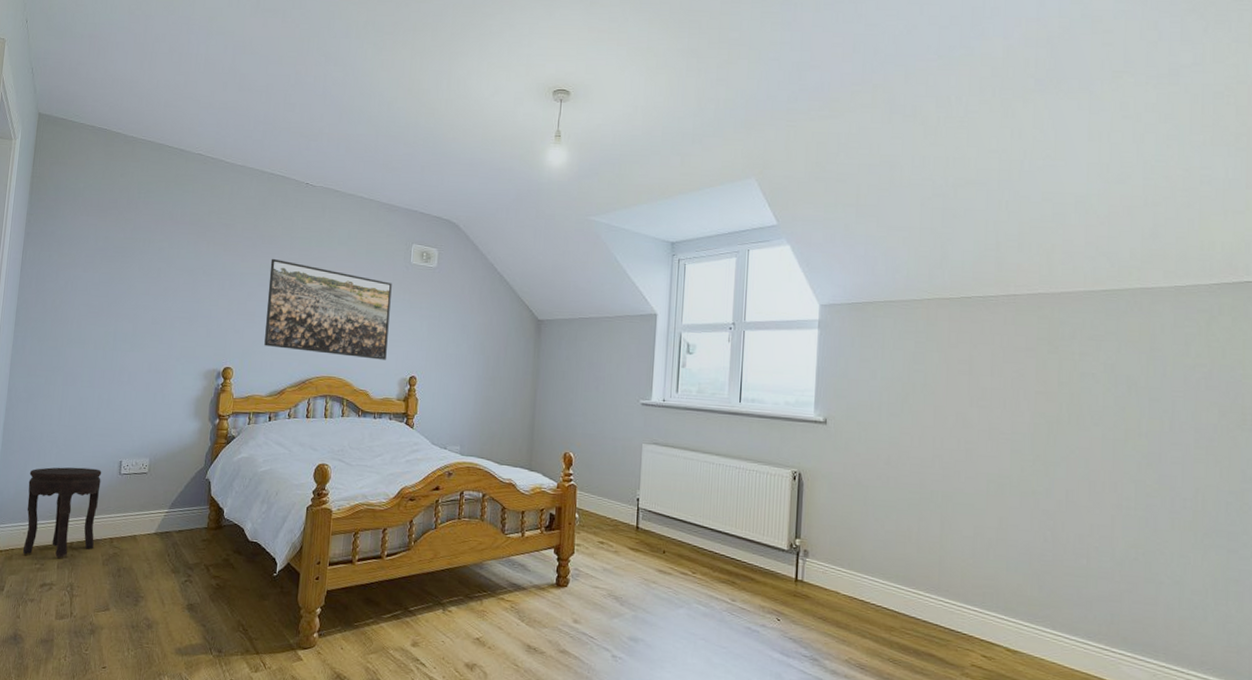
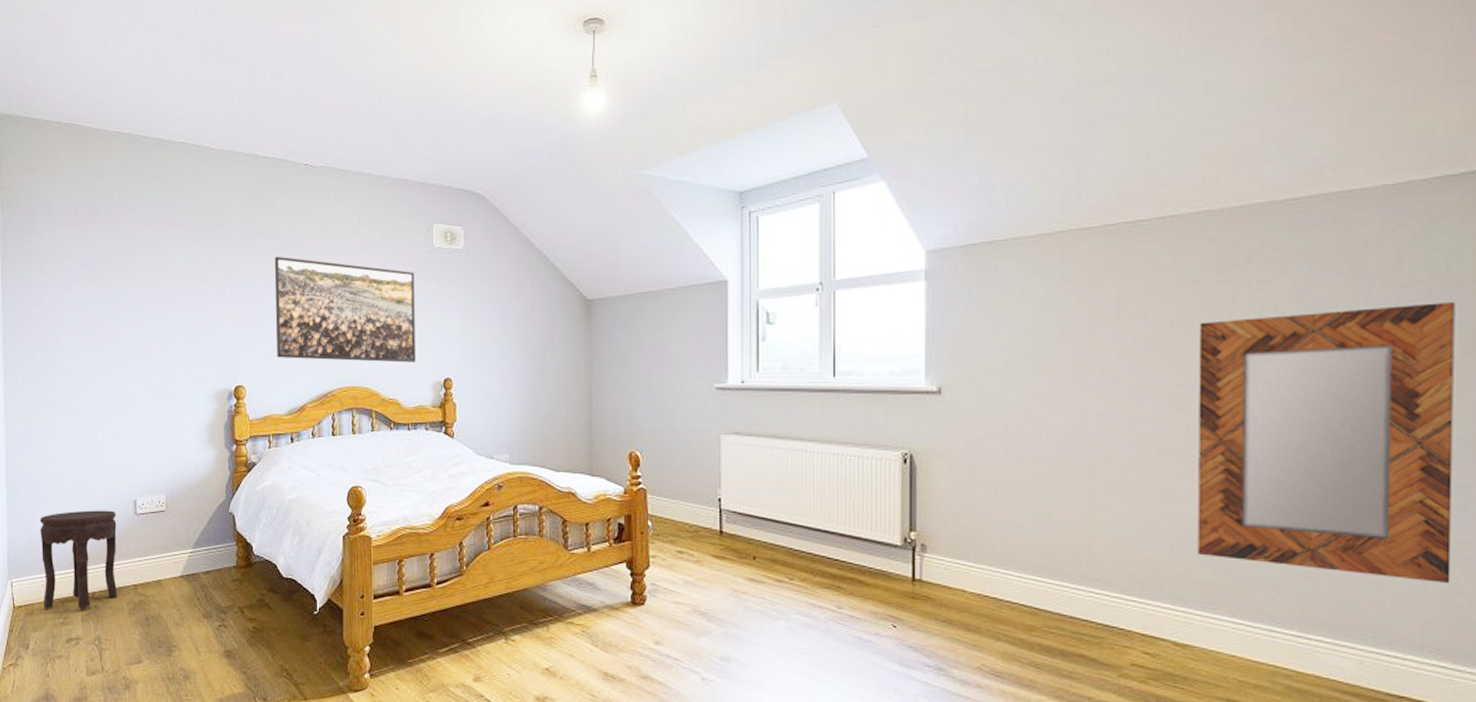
home mirror: none [1027,382,1229,612] -> present [1197,302,1455,583]

